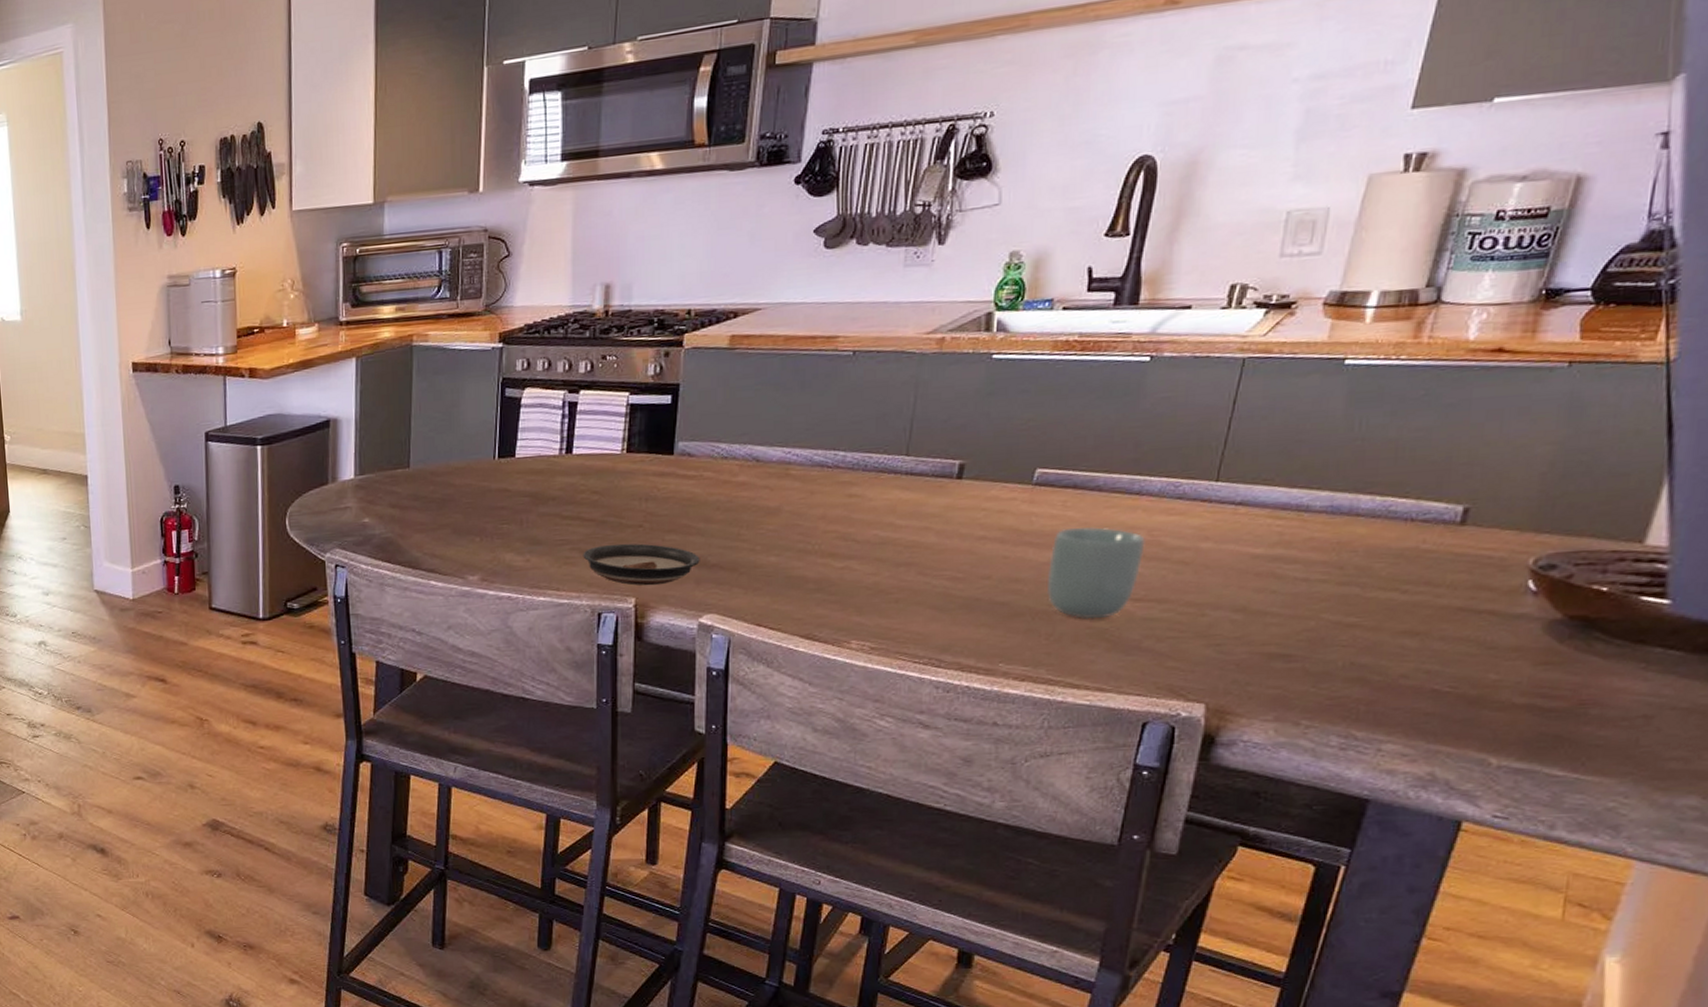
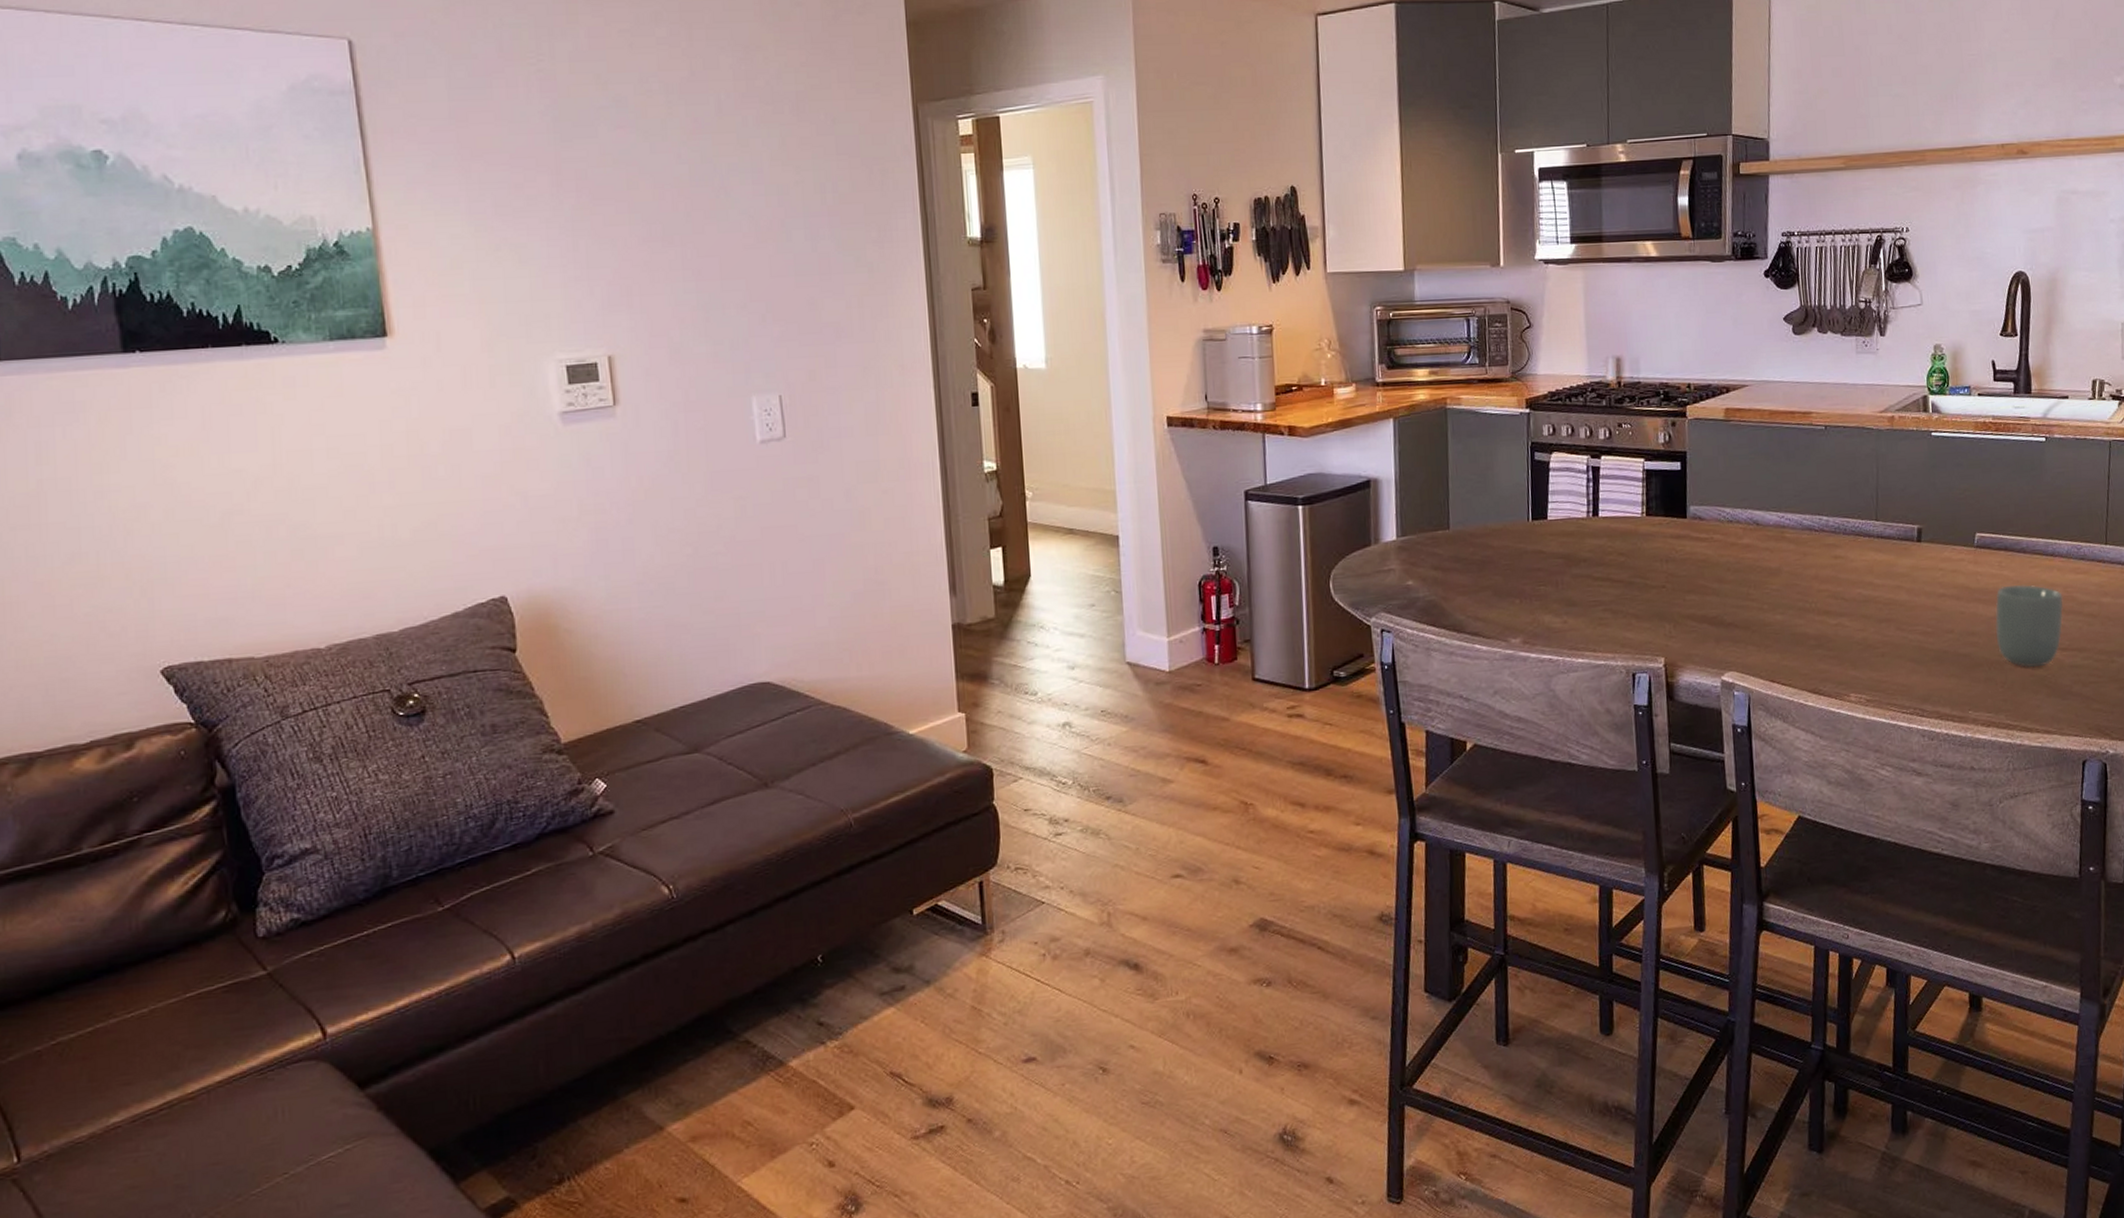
saucer: present [583,543,700,586] -> none [1614,604,1718,646]

